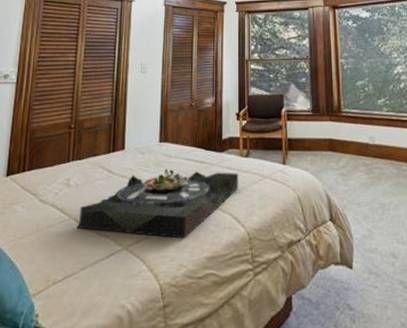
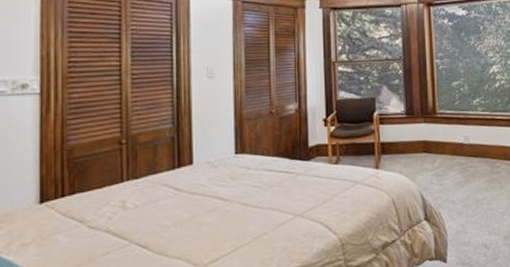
serving tray: present [76,169,239,239] -> none [140,180,329,253]

